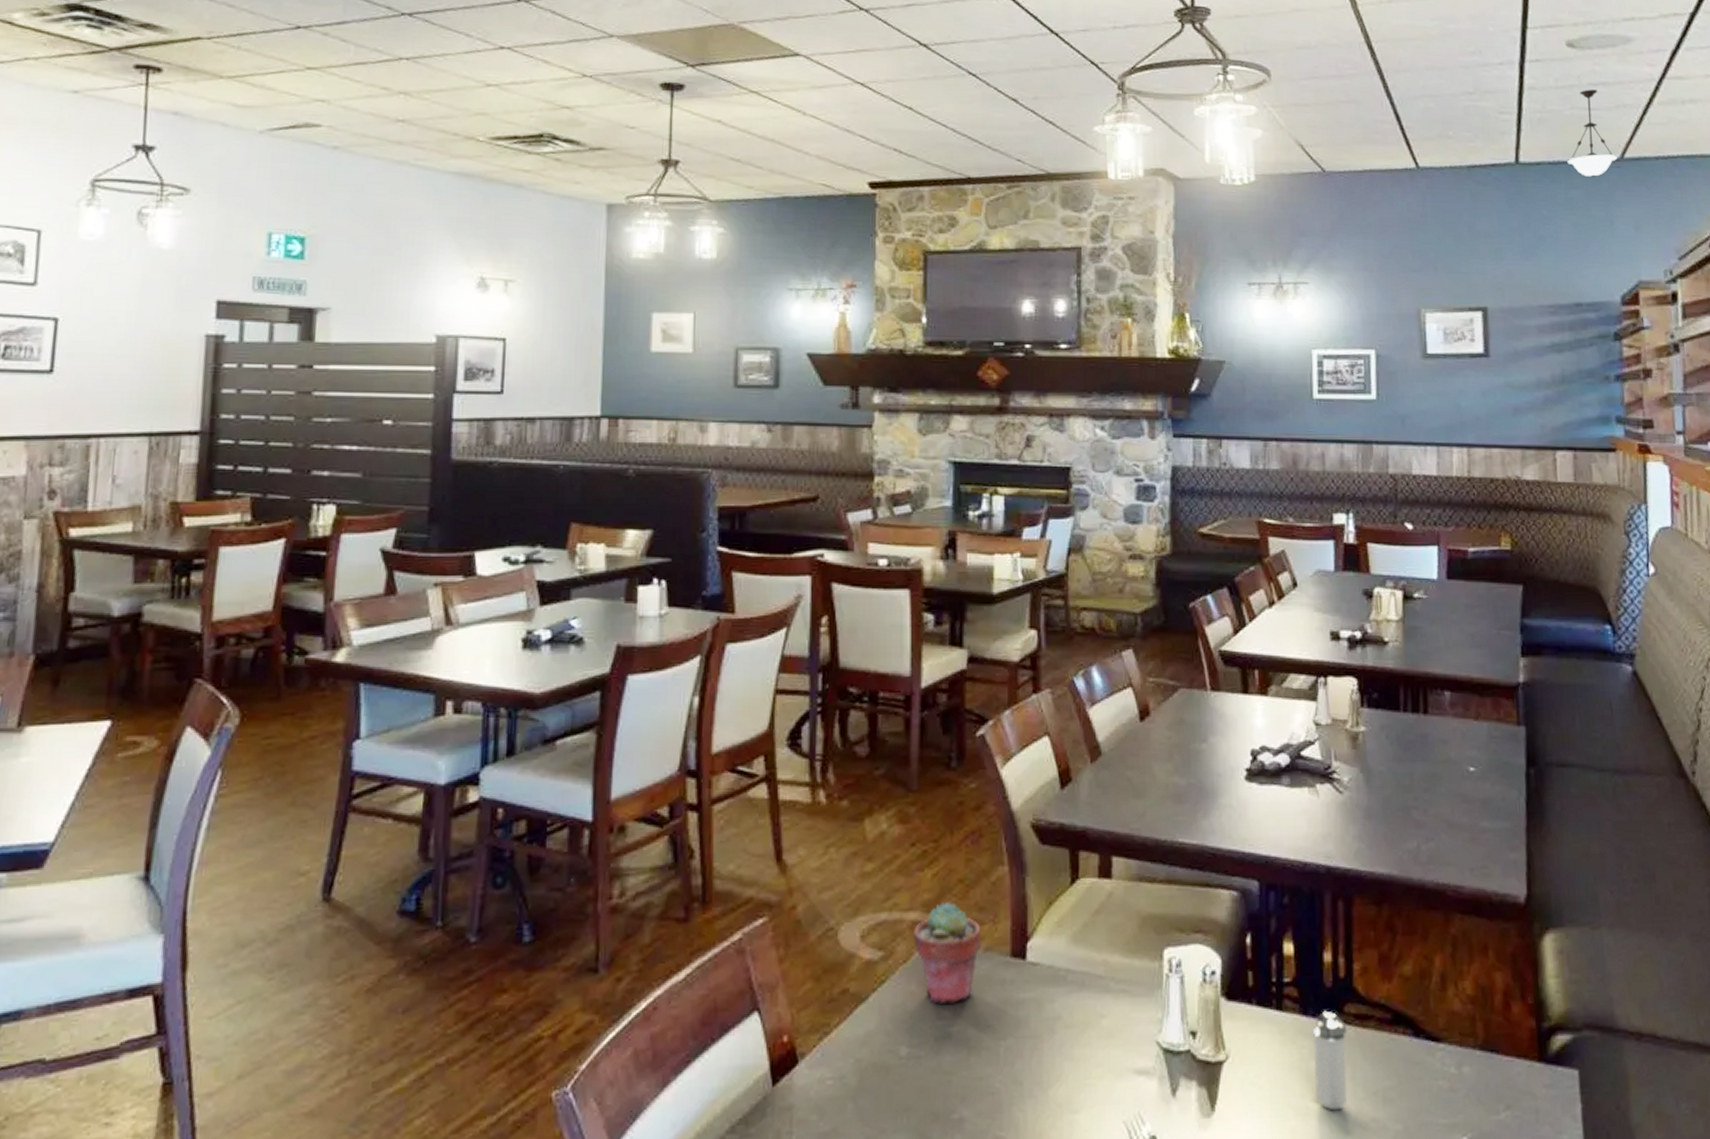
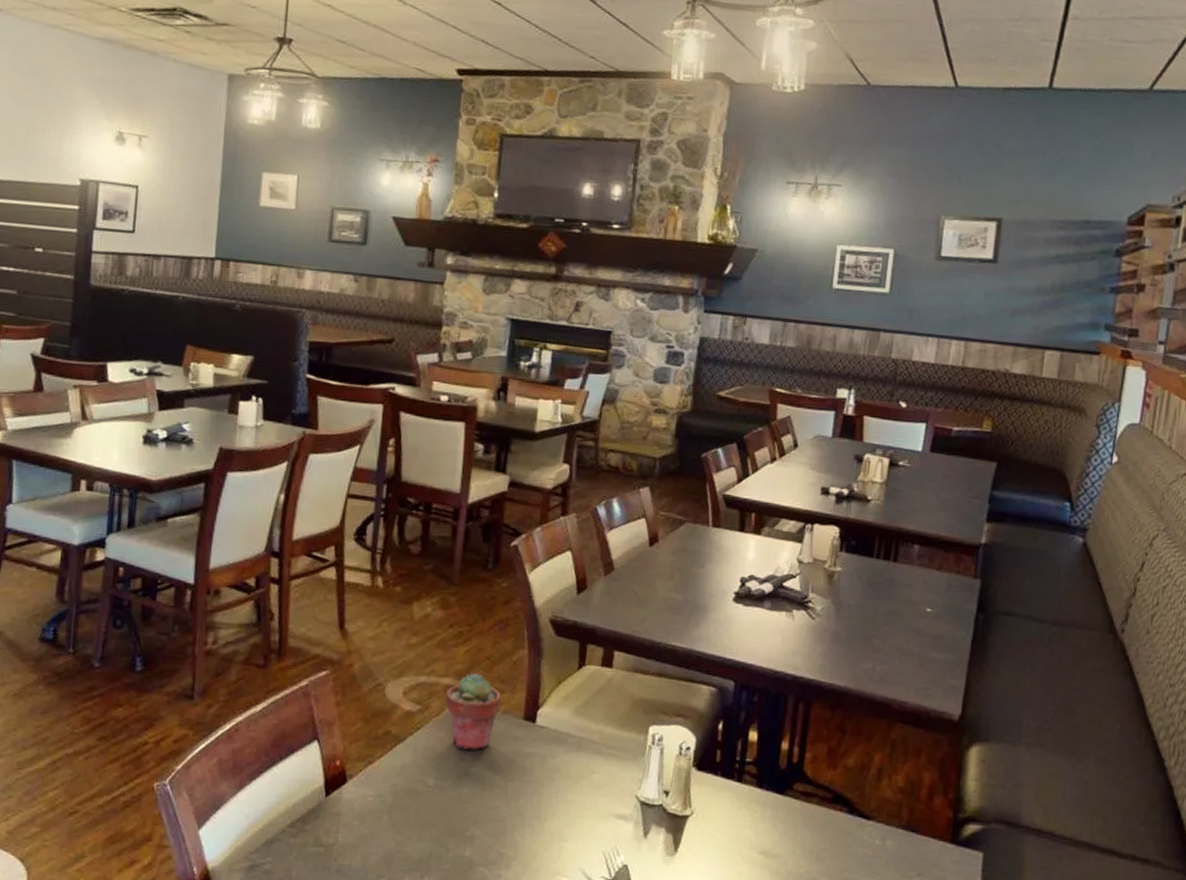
shaker: present [1313,1010,1348,1111] -> none [760,786,794,862]
pendant light: present [1567,89,1618,178] -> none [1098,22,1147,107]

